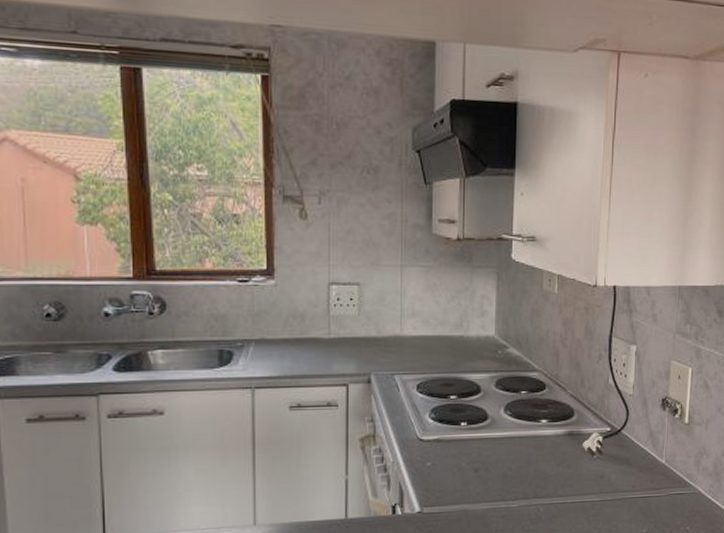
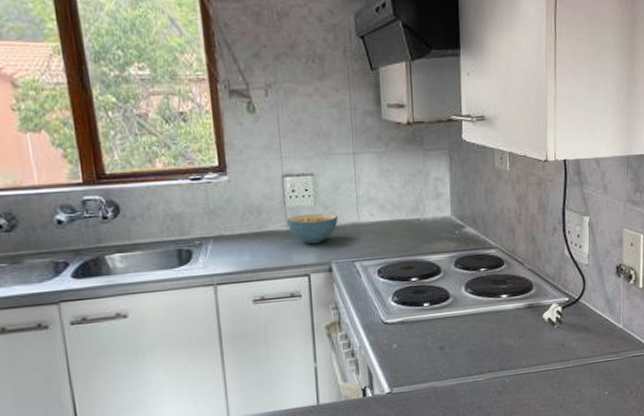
cereal bowl: none [330,323,380,354] -> present [287,212,338,245]

